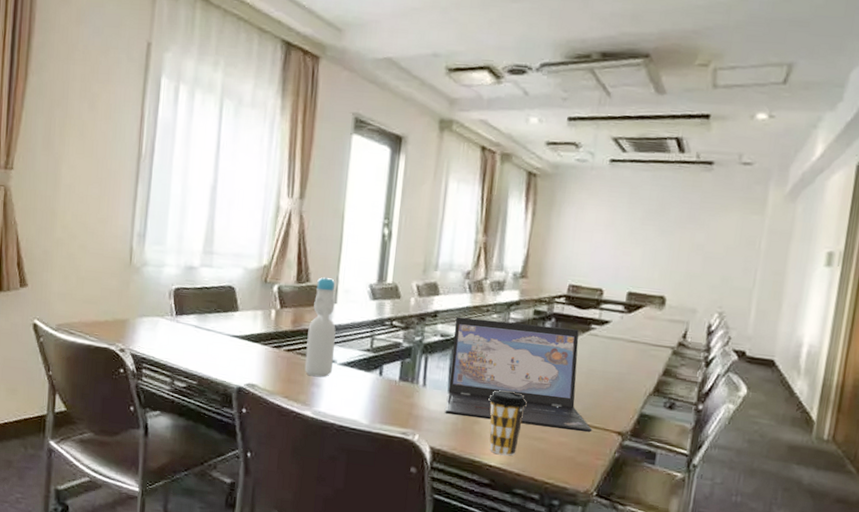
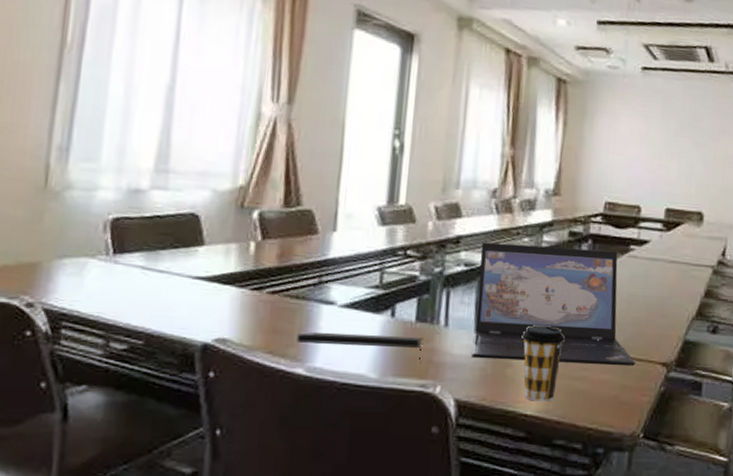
bottle: present [304,276,336,378] -> none [294,198,336,324]
notepad: none [306,383,405,413] -> present [296,332,424,361]

